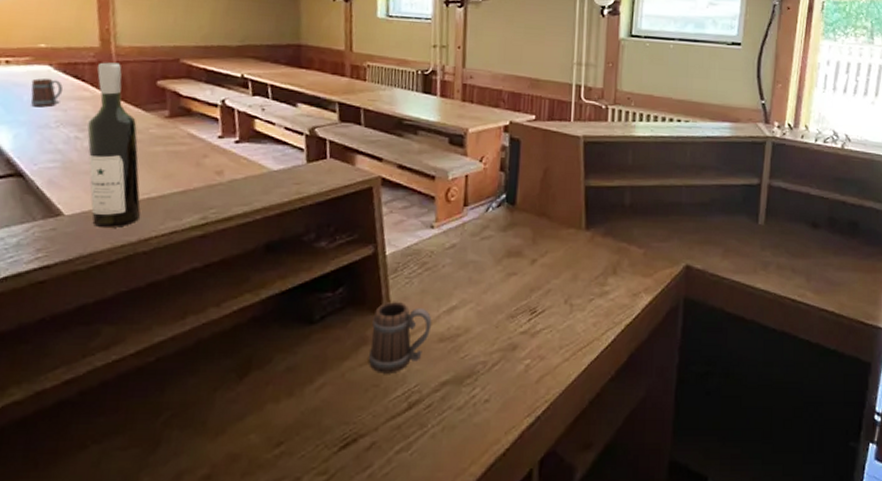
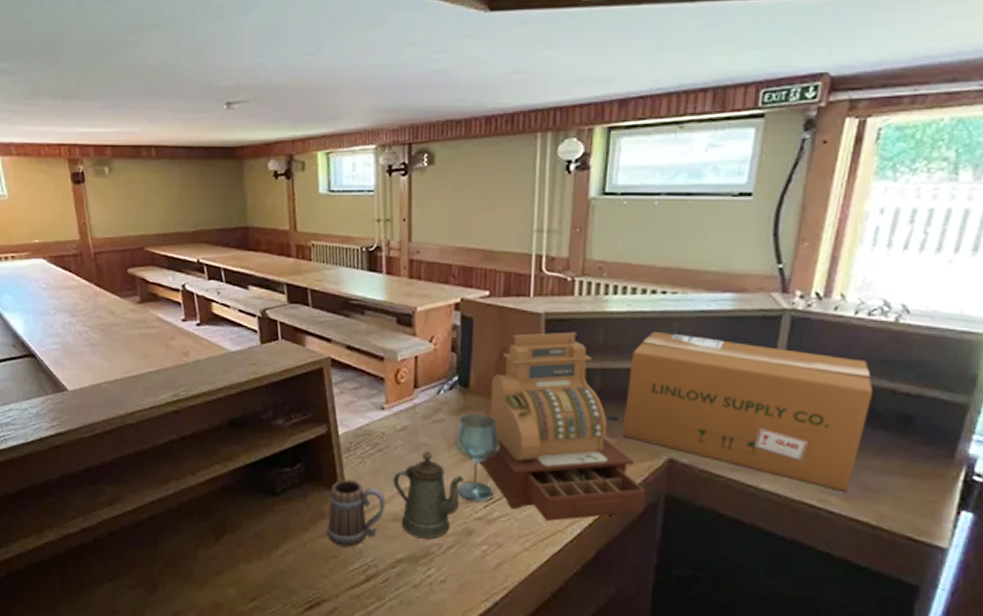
beer mug: present [30,78,63,108] -> none [32,271,55,297]
bottle: present [87,62,141,229] -> none [78,253,126,403]
coffee pot: none [439,269,509,358] -> present [392,452,463,539]
wine glass: none [501,230,543,315] -> present [454,414,500,502]
cash register: none [524,153,669,331] -> present [479,332,646,522]
box: none [648,153,830,287] -> present [622,331,872,492]

